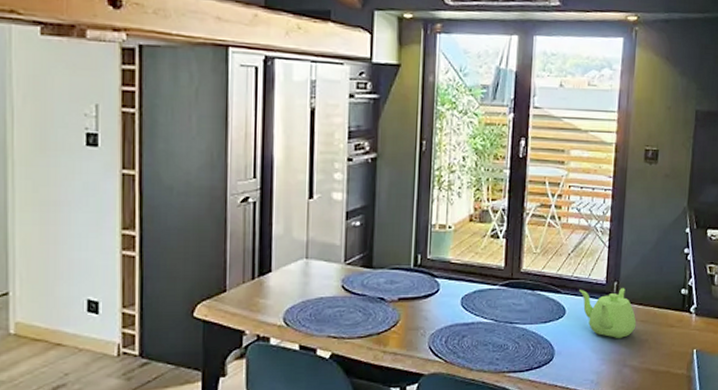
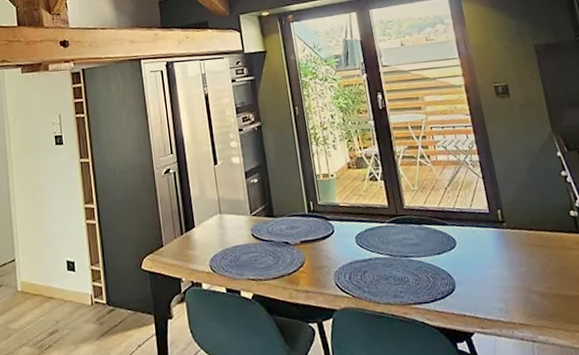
teapot: present [579,288,637,339] -> none [464,215,532,266]

